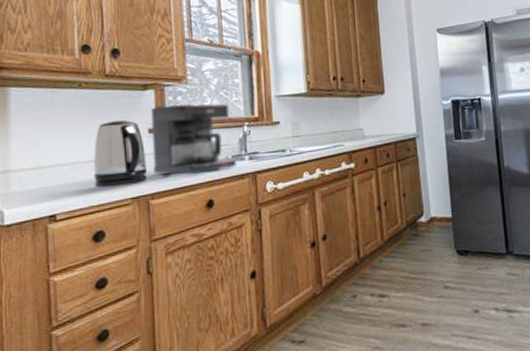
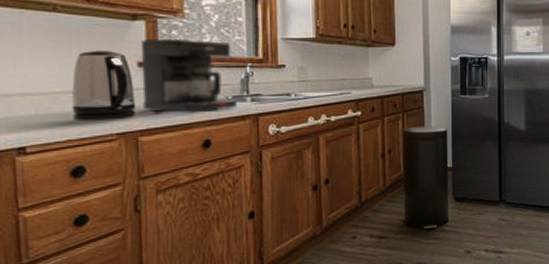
pedal bin: none [396,174,453,287] -> present [402,126,450,229]

